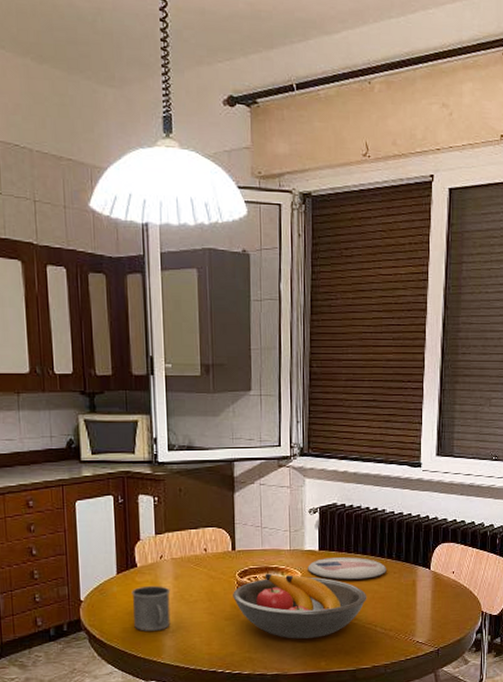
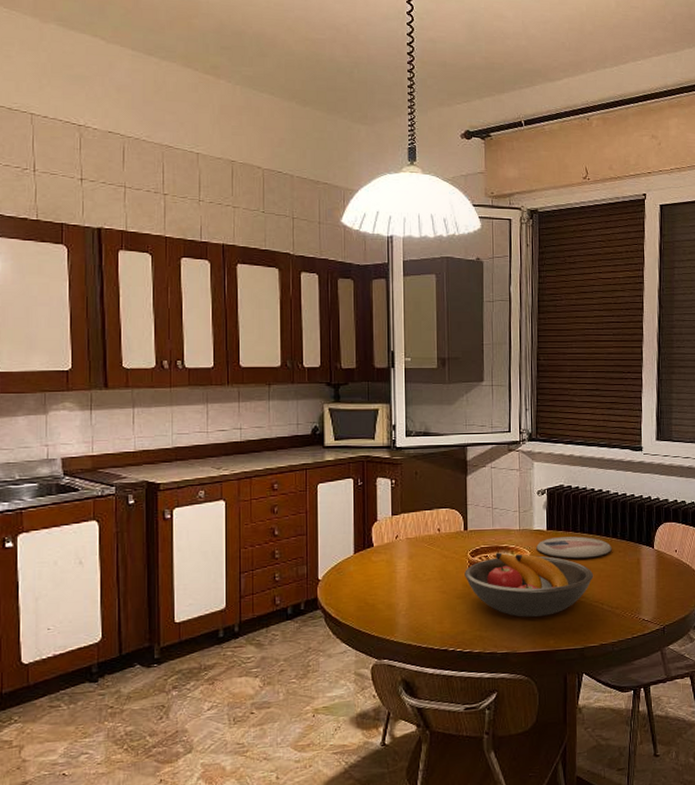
mug: present [131,585,171,631] -> none [367,564,405,610]

